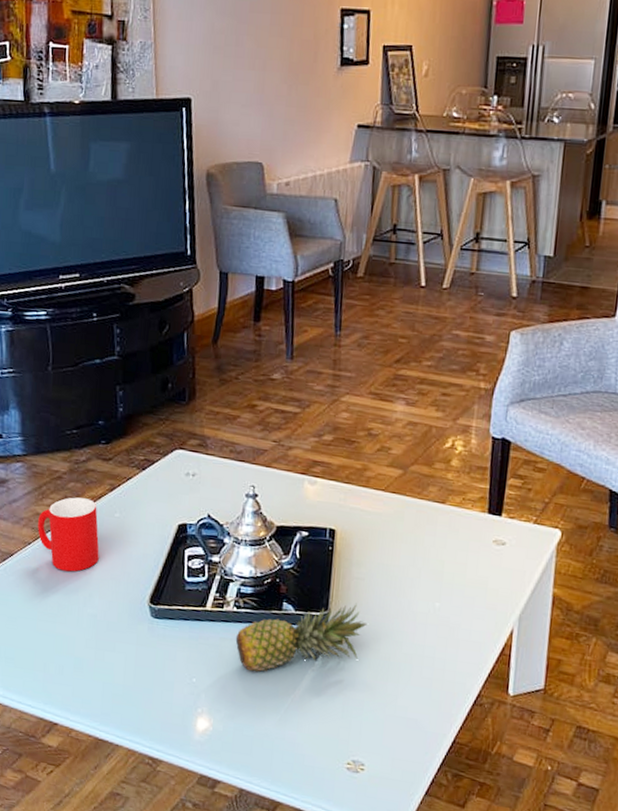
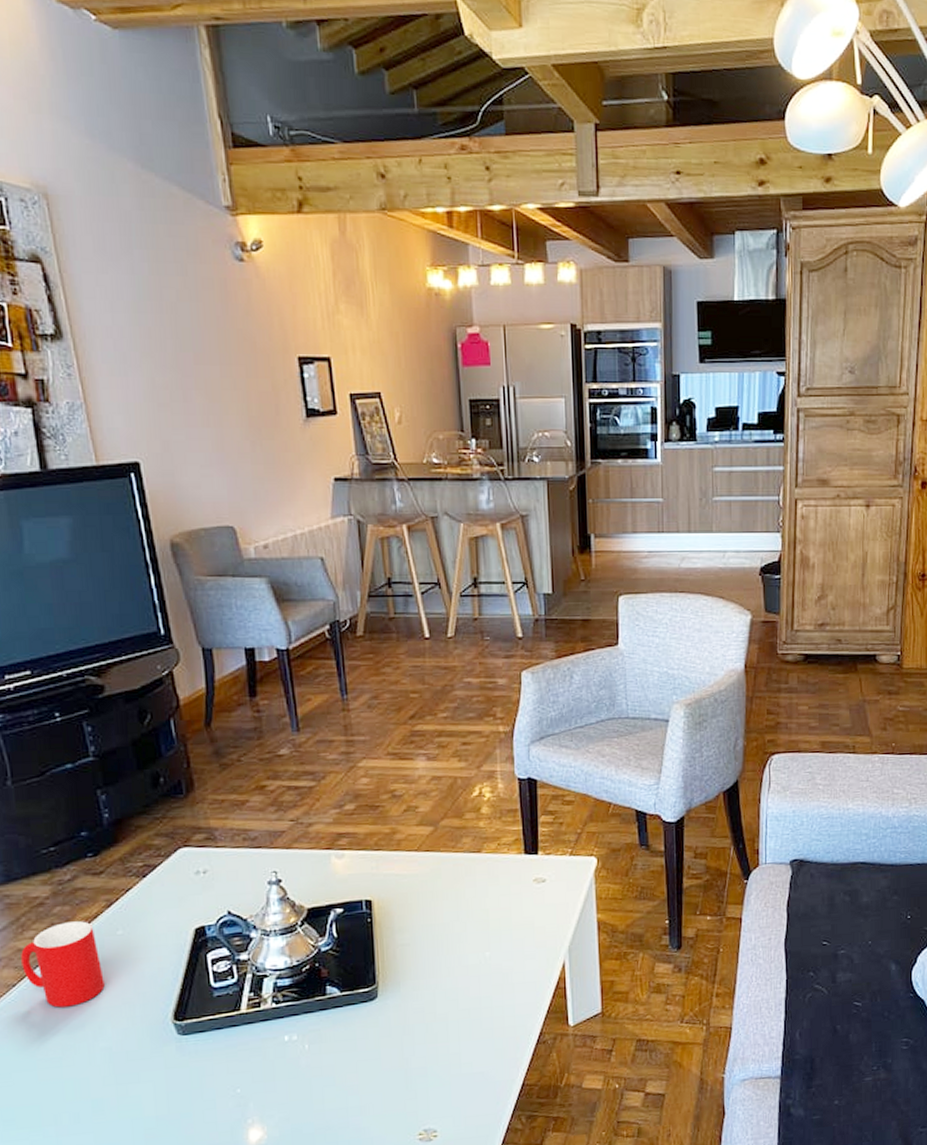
fruit: present [235,603,368,672] -> none [279,970,419,1066]

